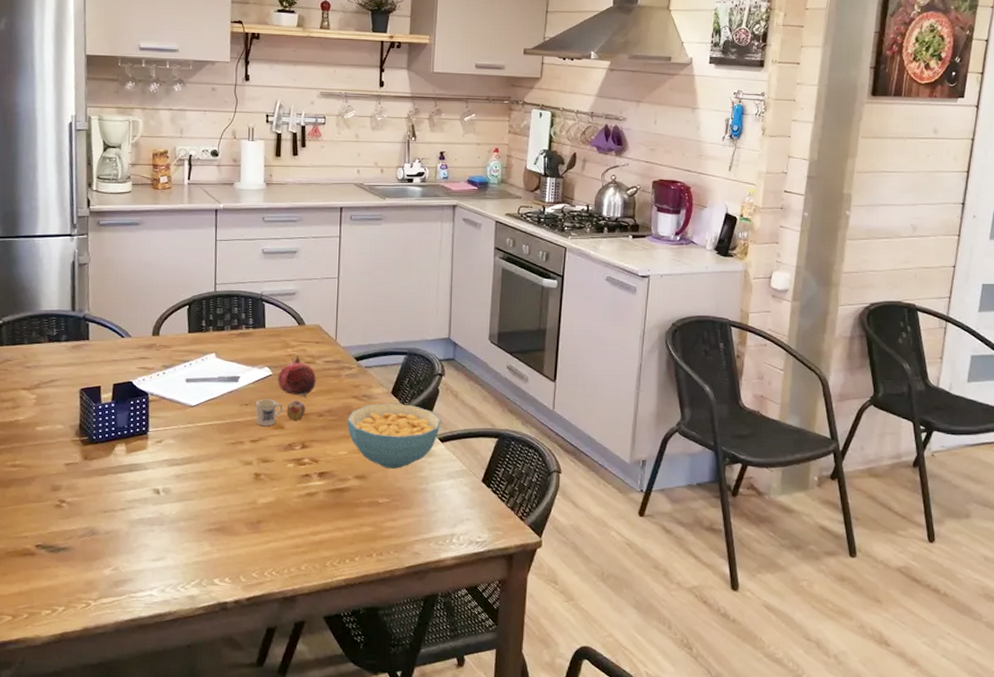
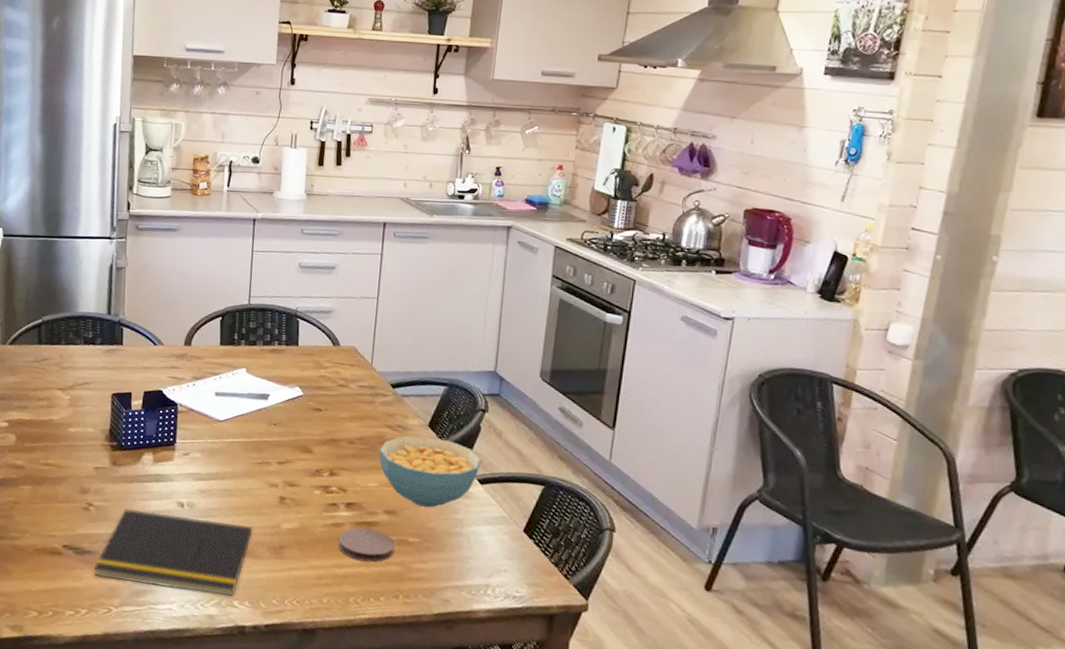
notepad: none [69,501,230,576] -> present [94,508,253,597]
mug: present [255,399,305,427] -> none [283,419,336,449]
fruit: present [277,355,316,397] -> none [308,377,349,422]
coaster: none [312,494,367,526] -> present [337,527,396,563]

